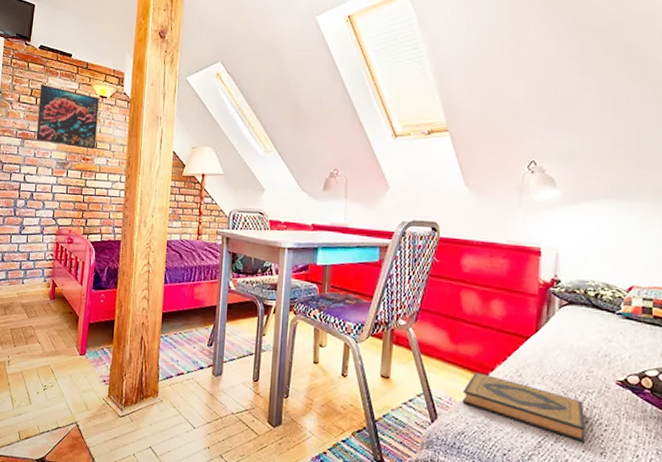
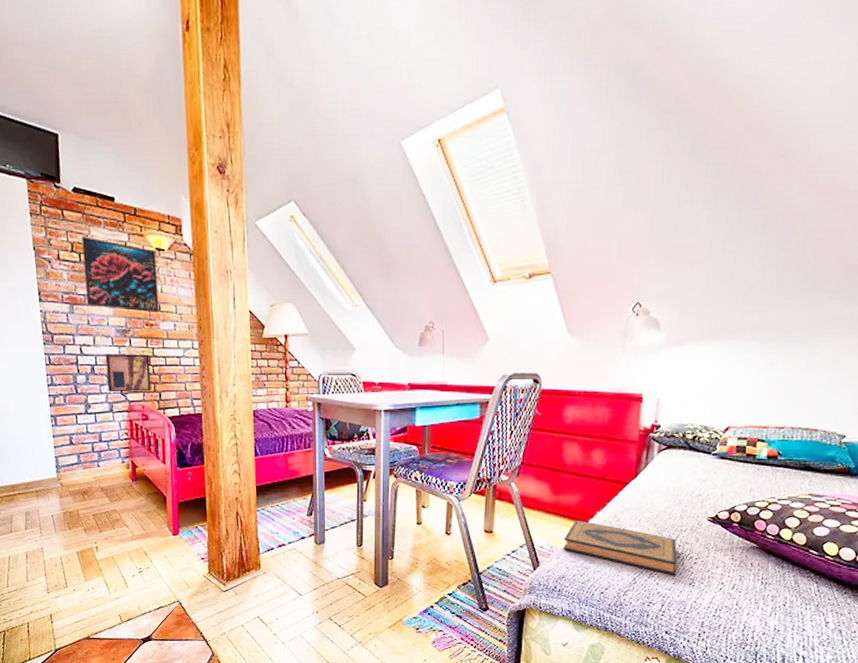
wall art: none [42,182,82,218] -> present [105,354,152,393]

